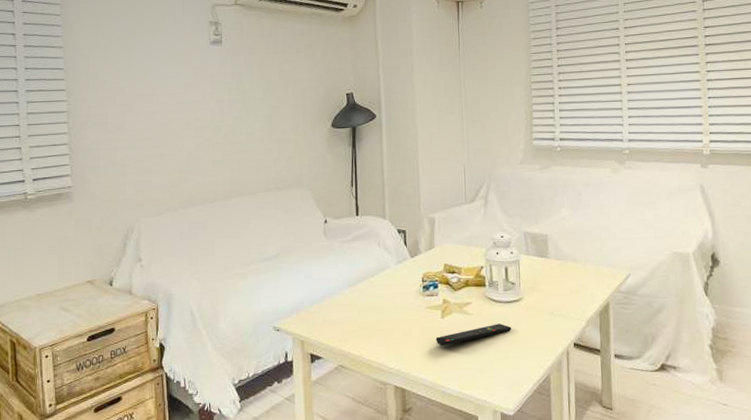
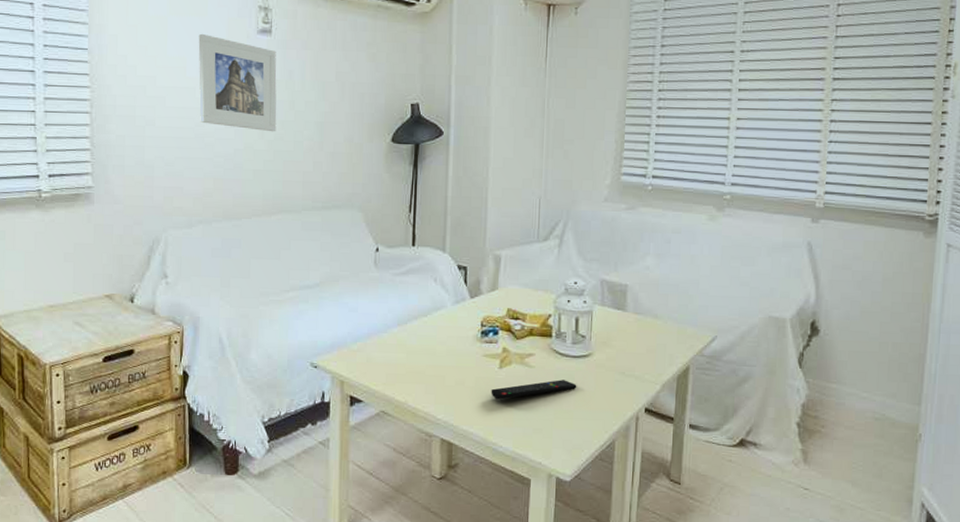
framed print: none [159,48,231,127] -> present [198,33,277,132]

